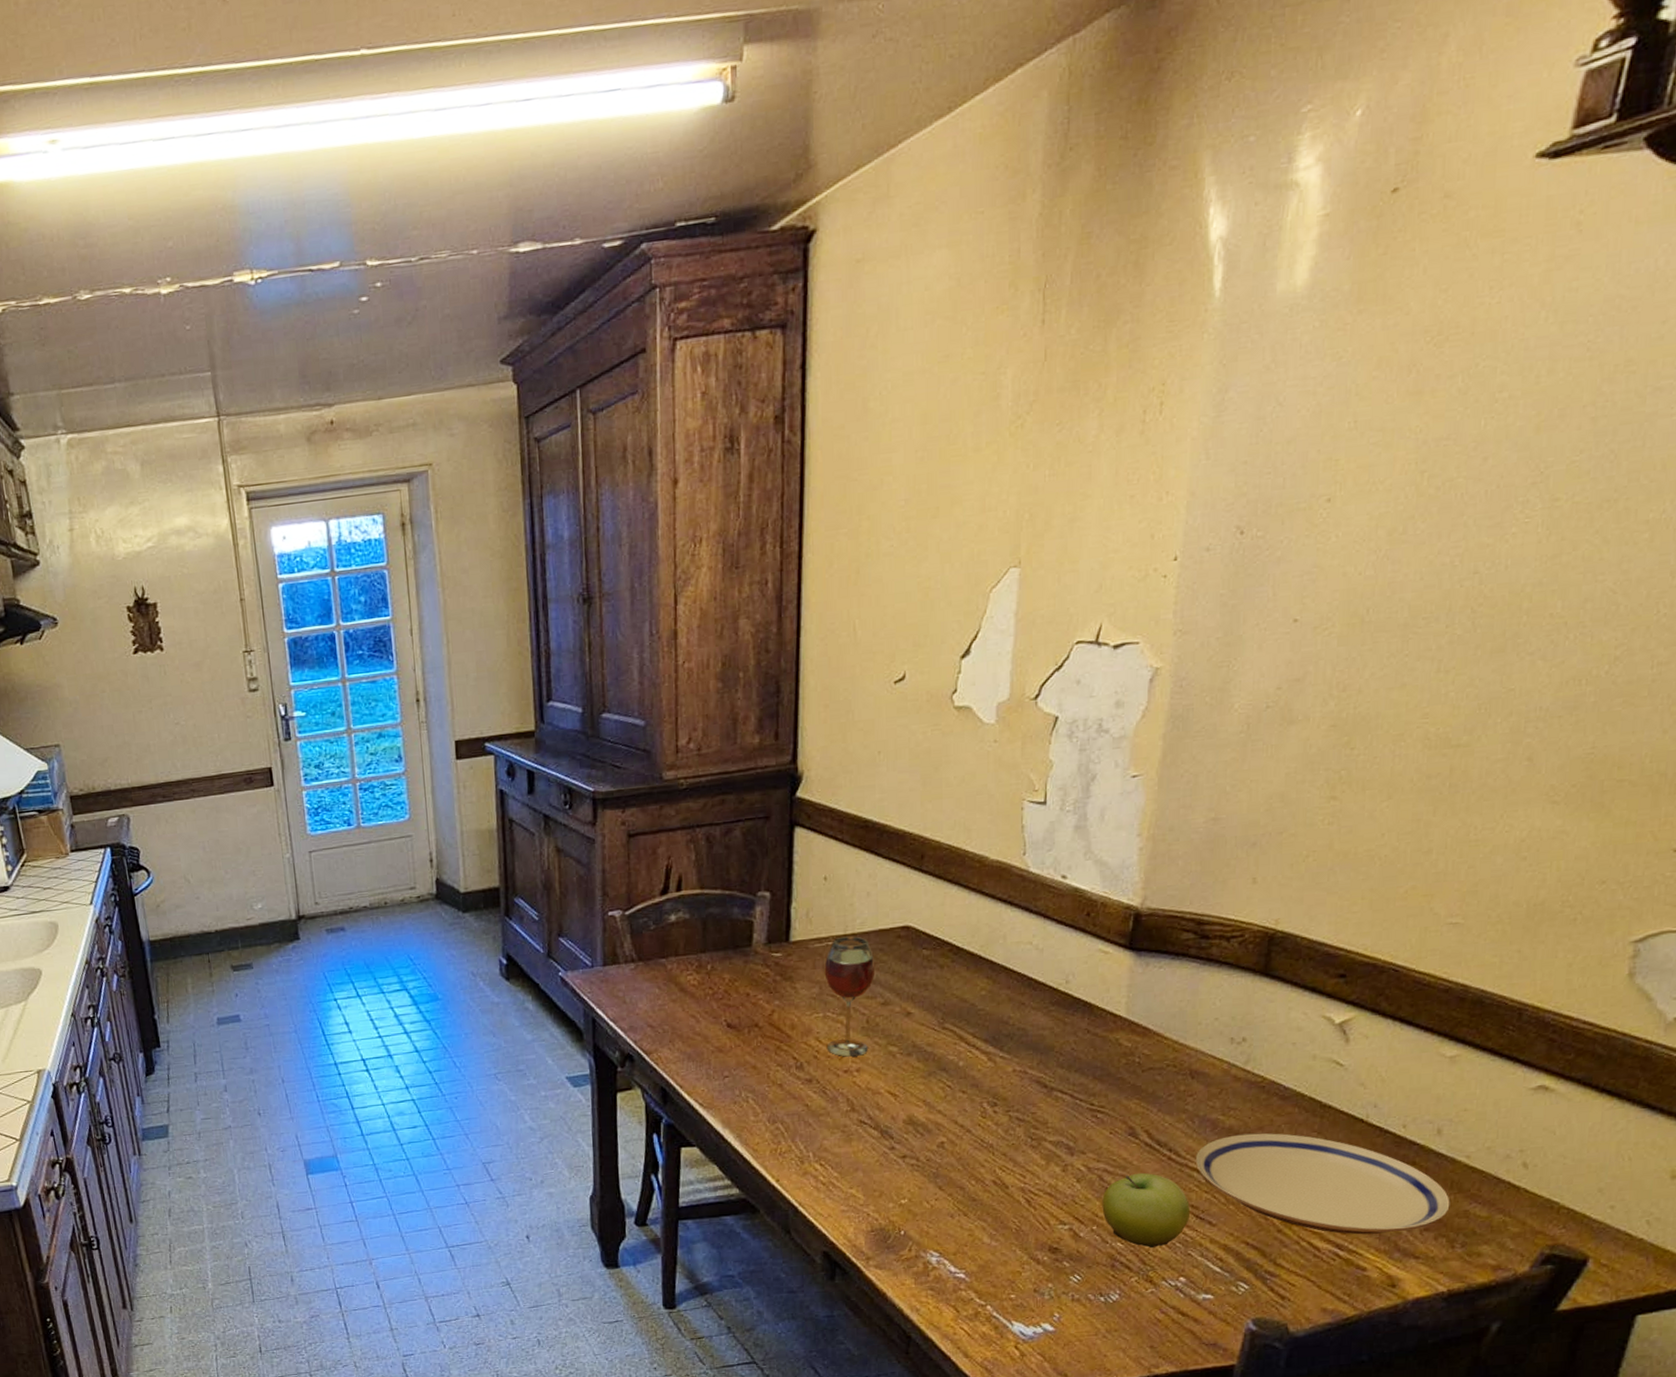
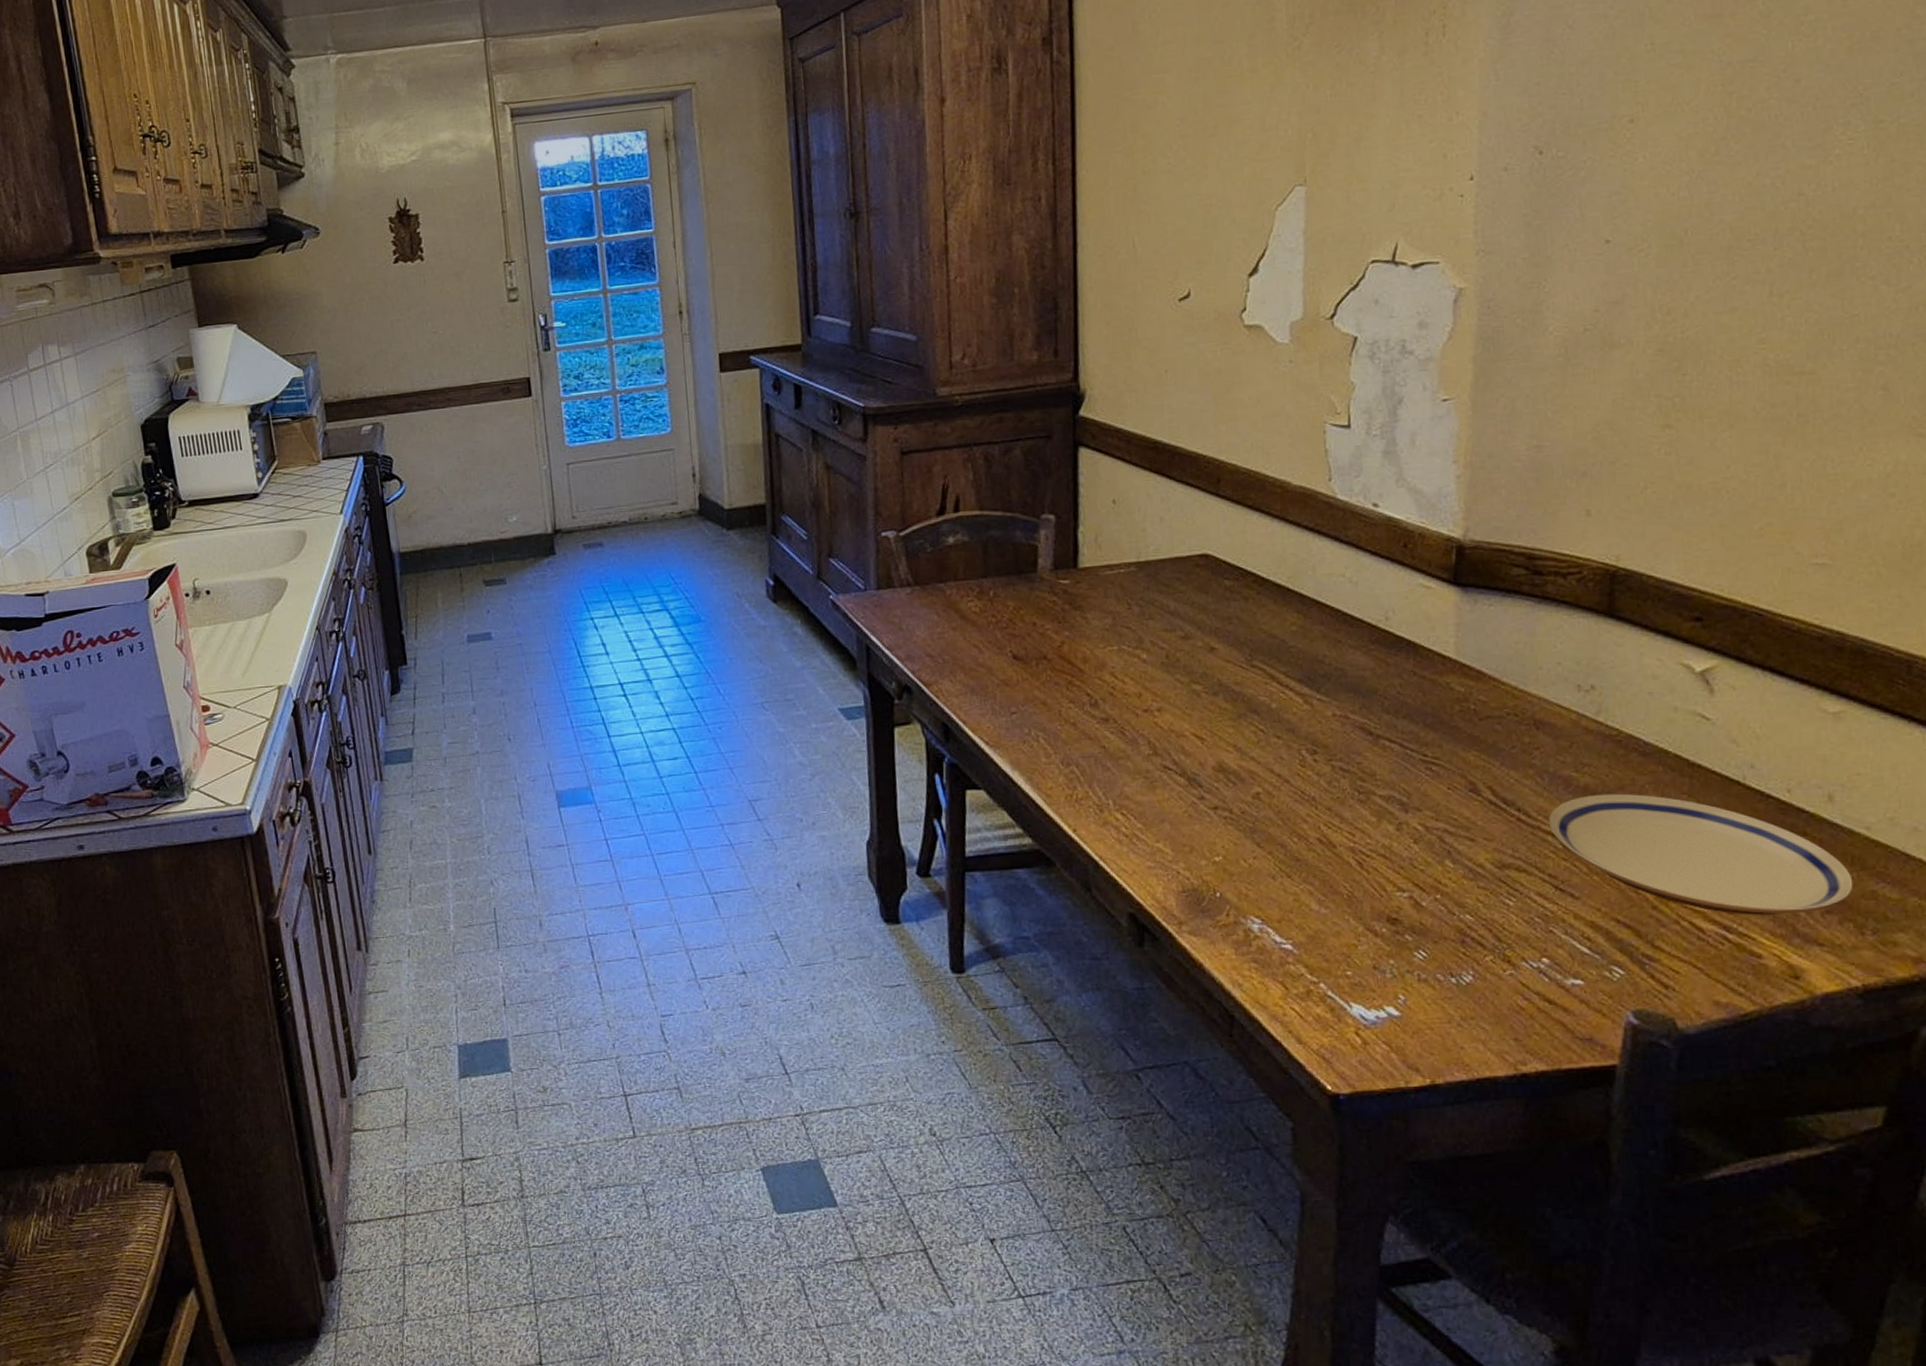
wineglass: present [824,936,876,1057] -> none [1117,564,1174,695]
fruit: present [1102,1172,1190,1248] -> none [1444,834,1548,922]

